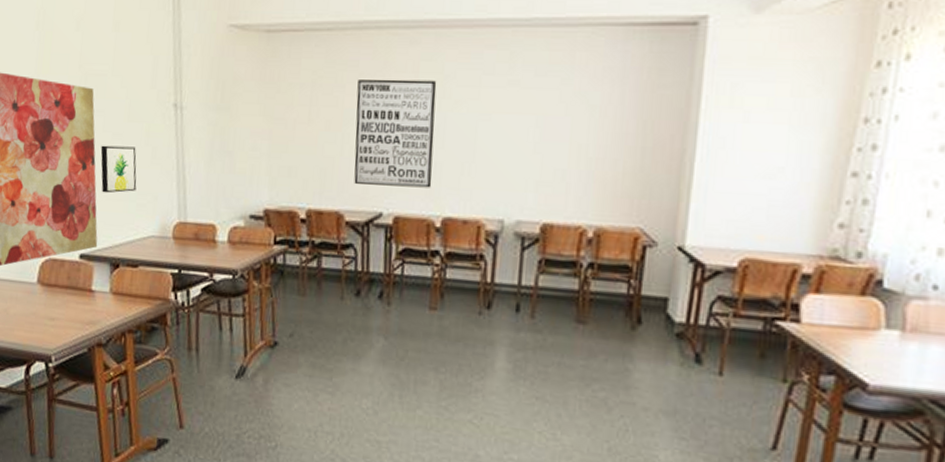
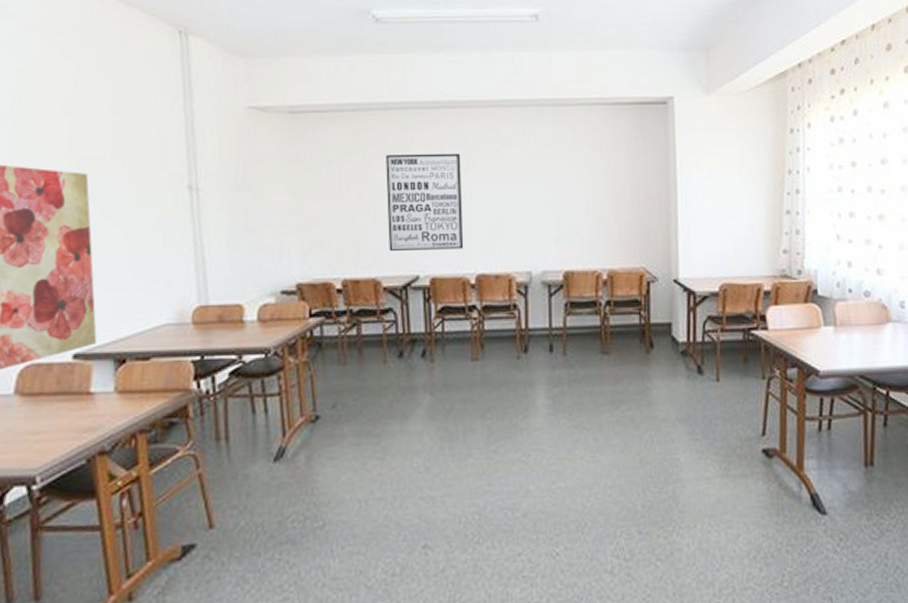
wall art: present [100,145,137,193] -> none [98,232,146,284]

